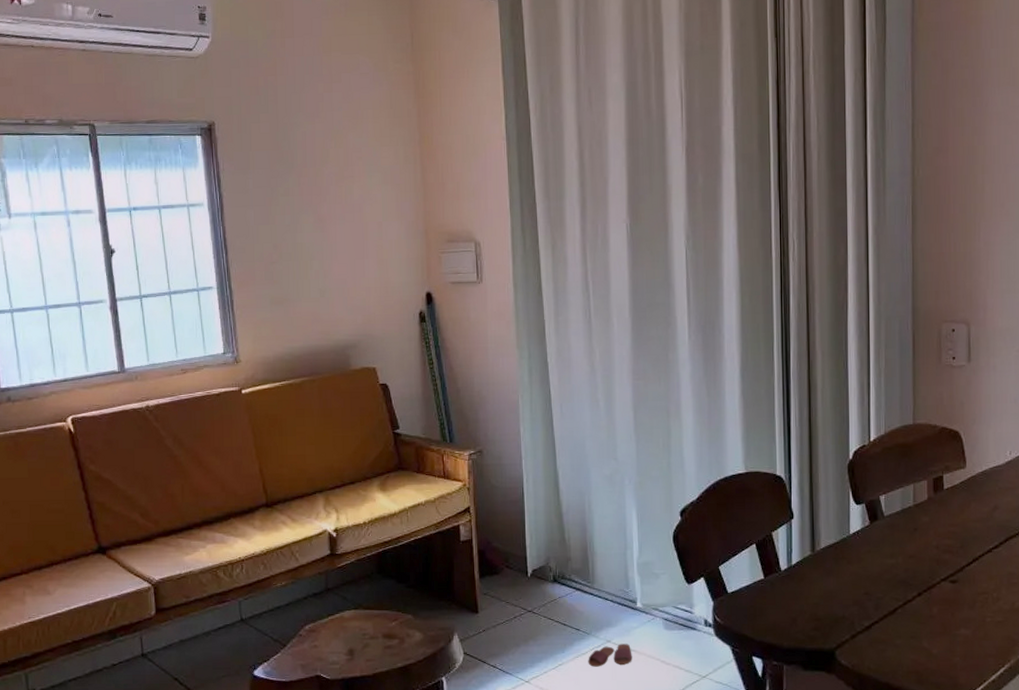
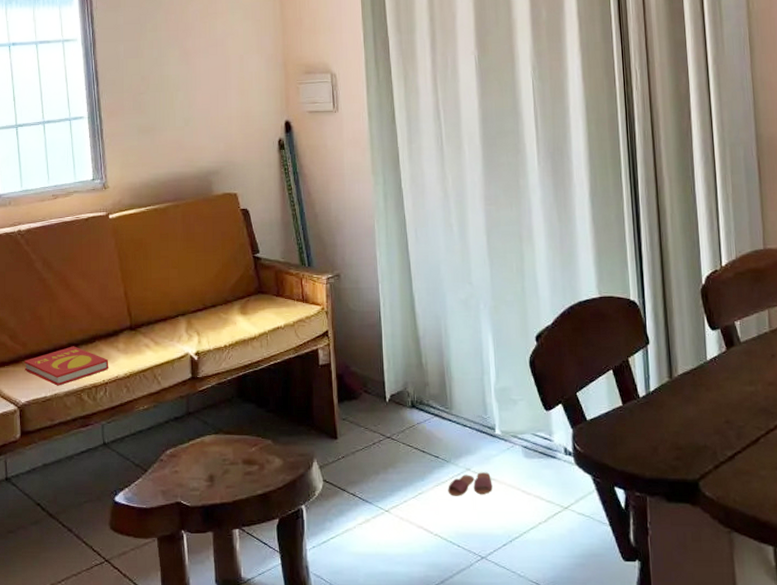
book: none [157,523,245,563] -> present [24,346,109,386]

